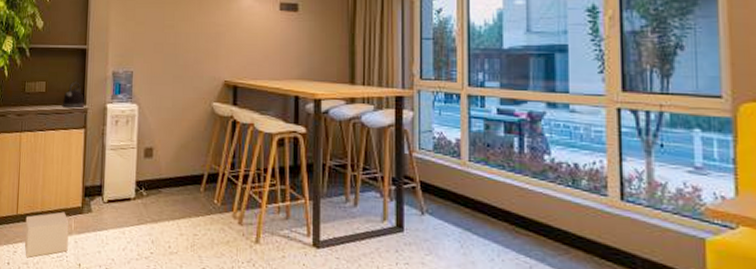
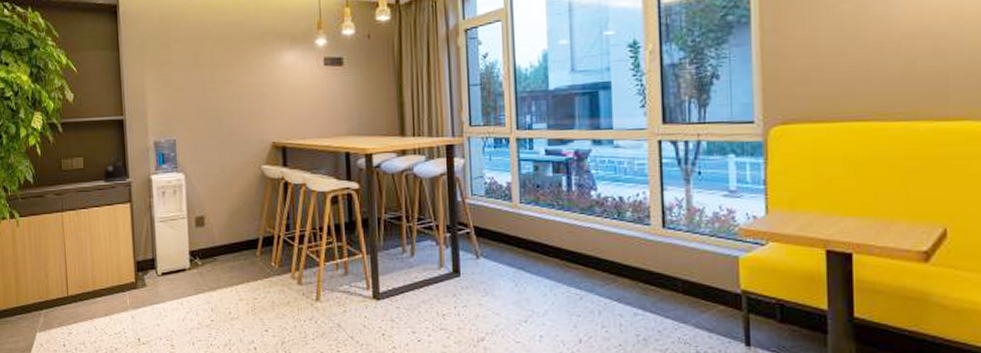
cardboard box: present [24,211,69,258] -> none [77,288,125,338]

